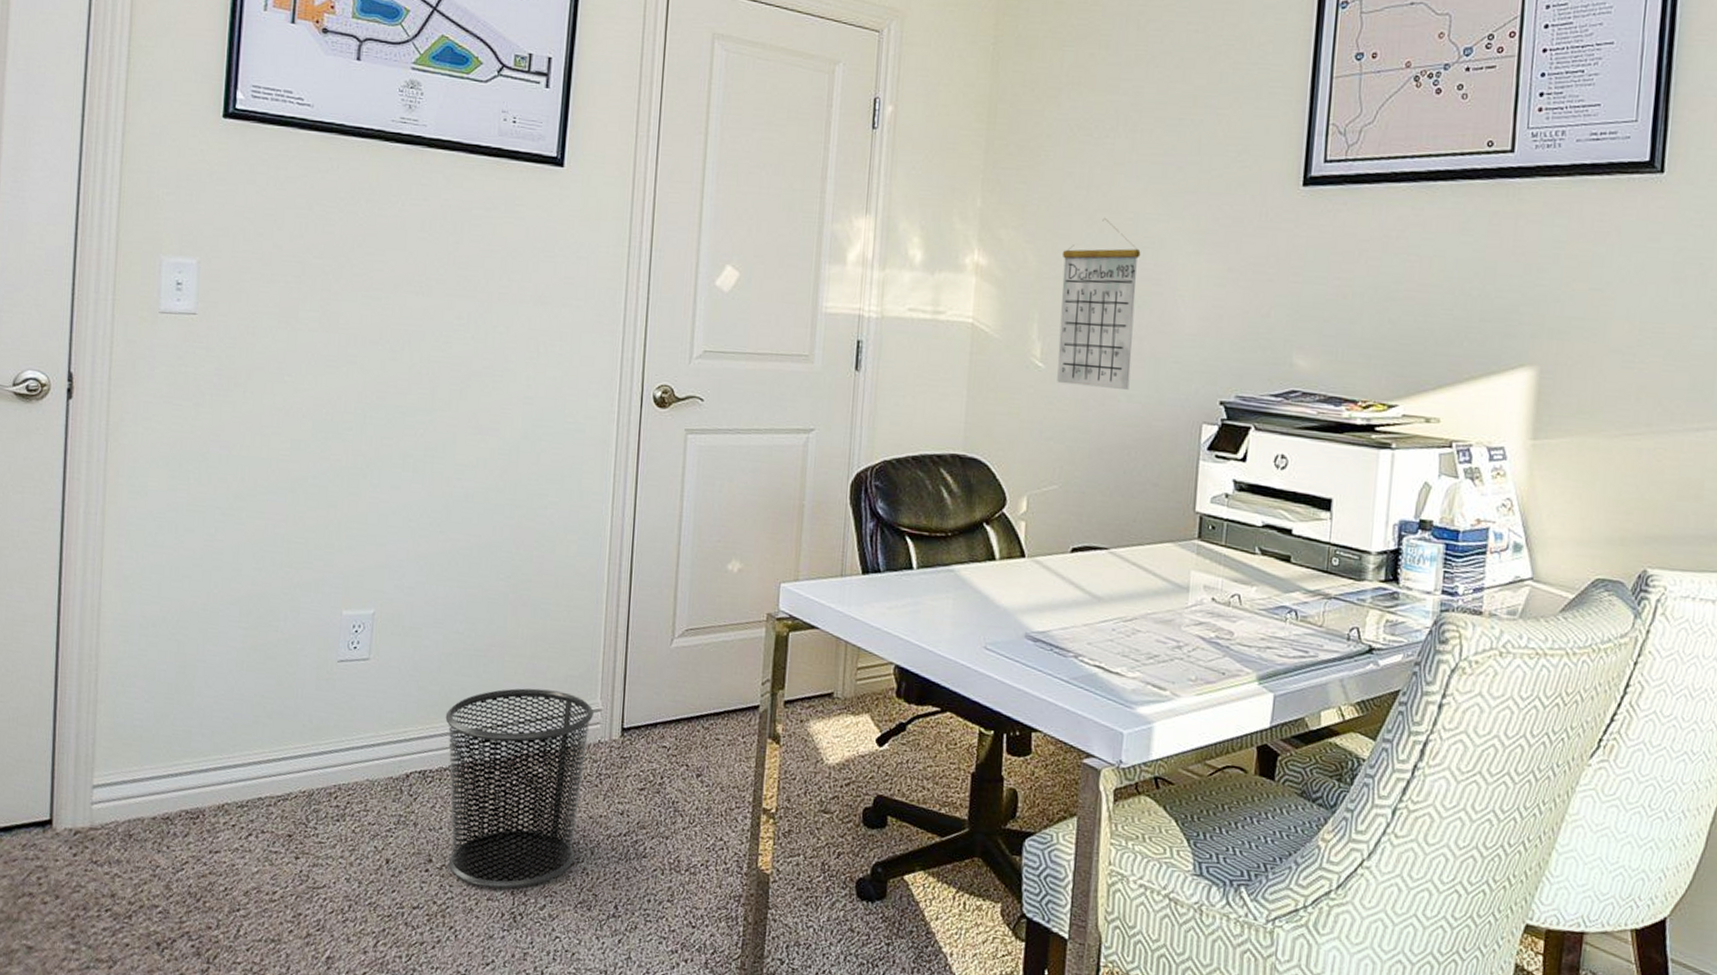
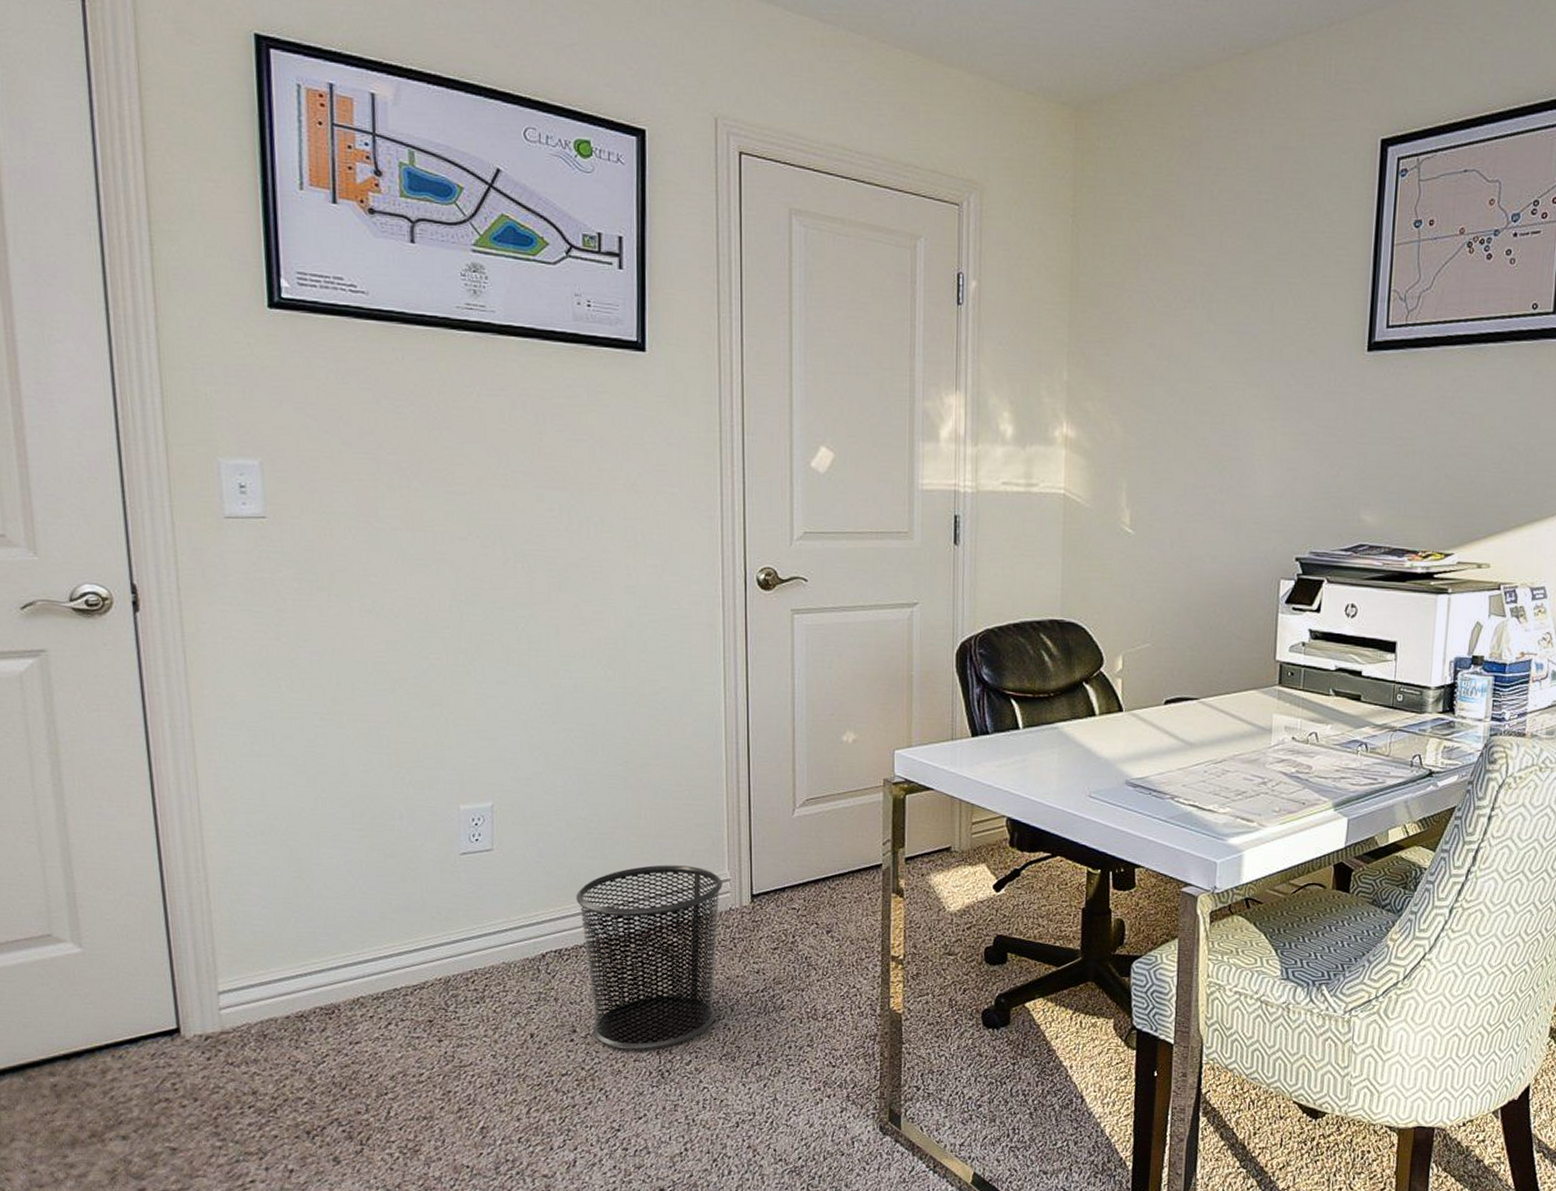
calendar: present [1057,217,1141,391] -> none [1145,387,1220,552]

